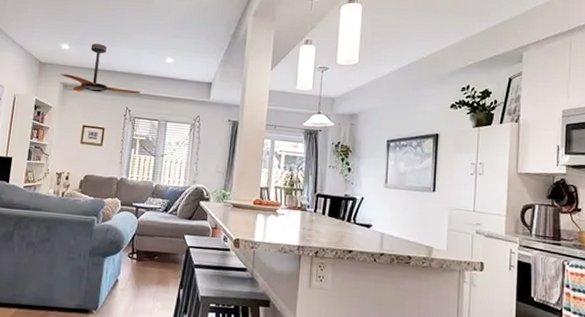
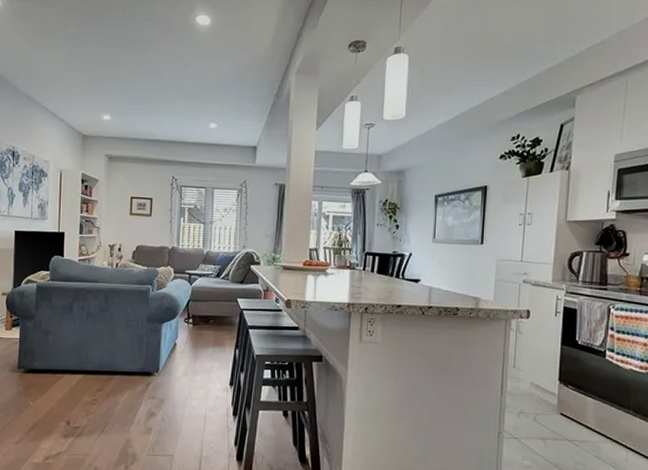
ceiling fan: present [60,43,141,94] -> none [104,113,186,163]

